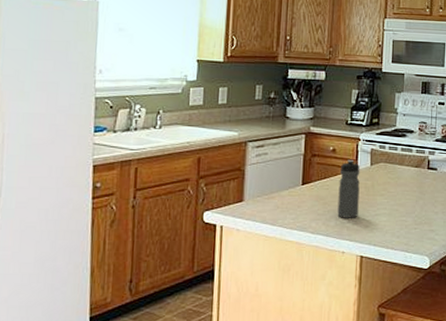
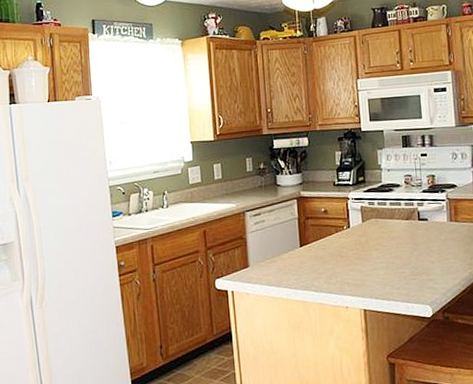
water bottle: present [337,159,360,218] -> none [334,218,357,275]

